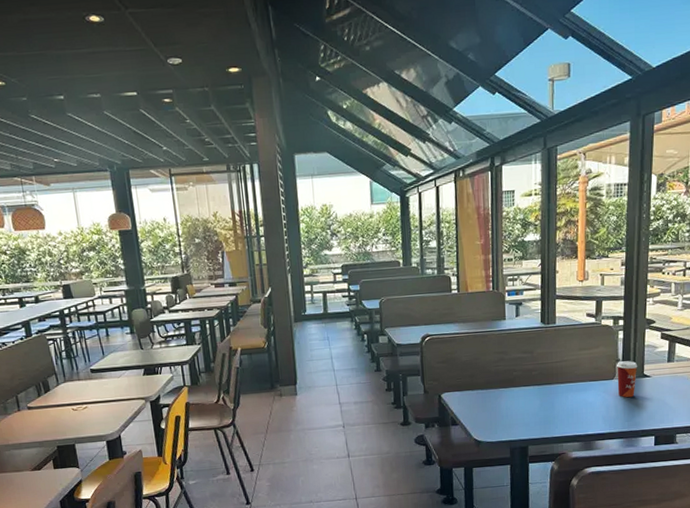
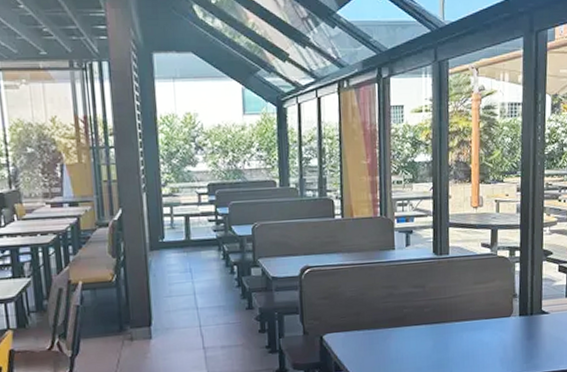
paper cup: present [617,361,638,398] -> none [514,296,536,337]

